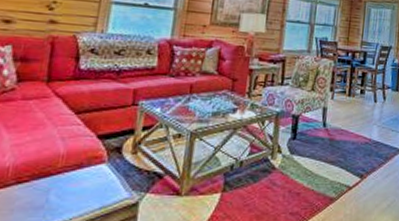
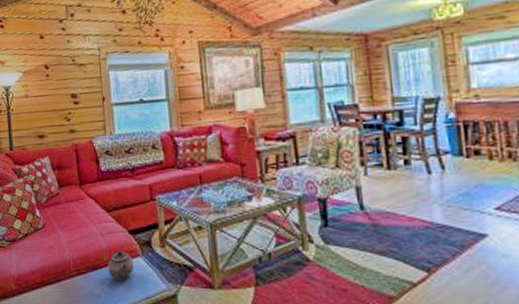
teapot: none [60,156,96,189] -> present [107,251,134,280]

